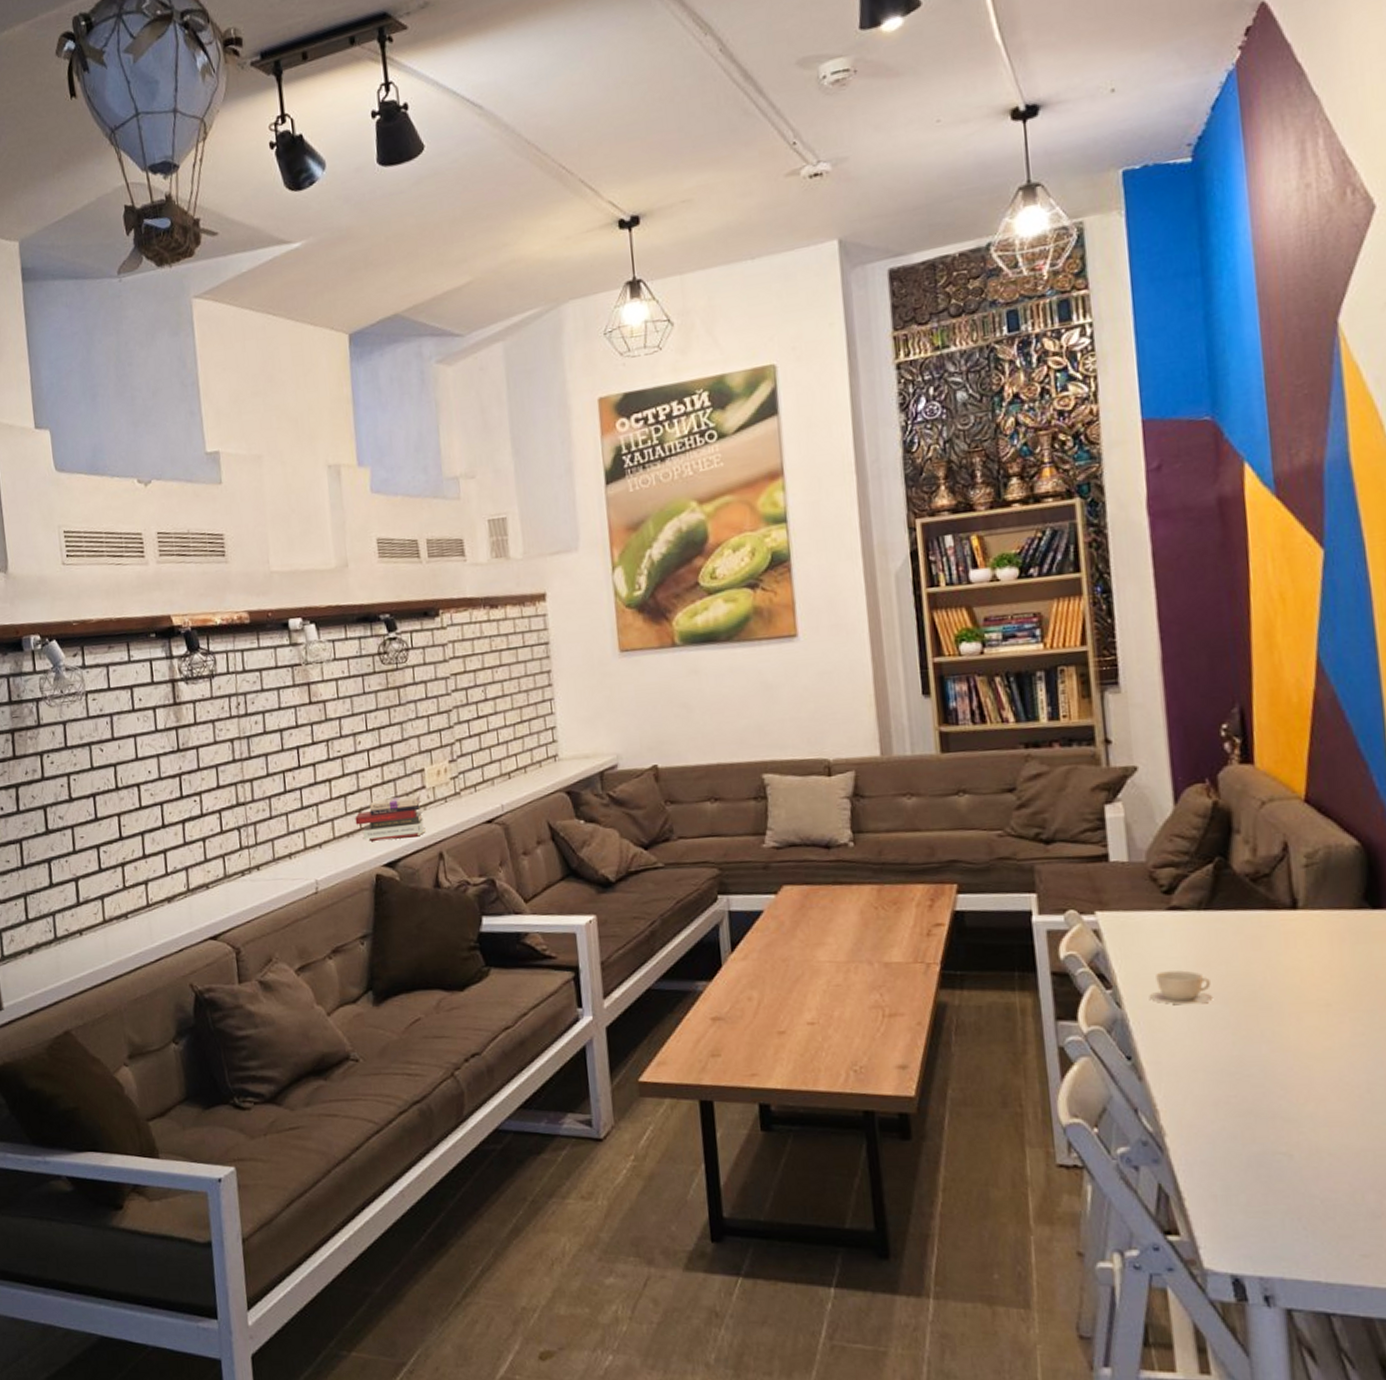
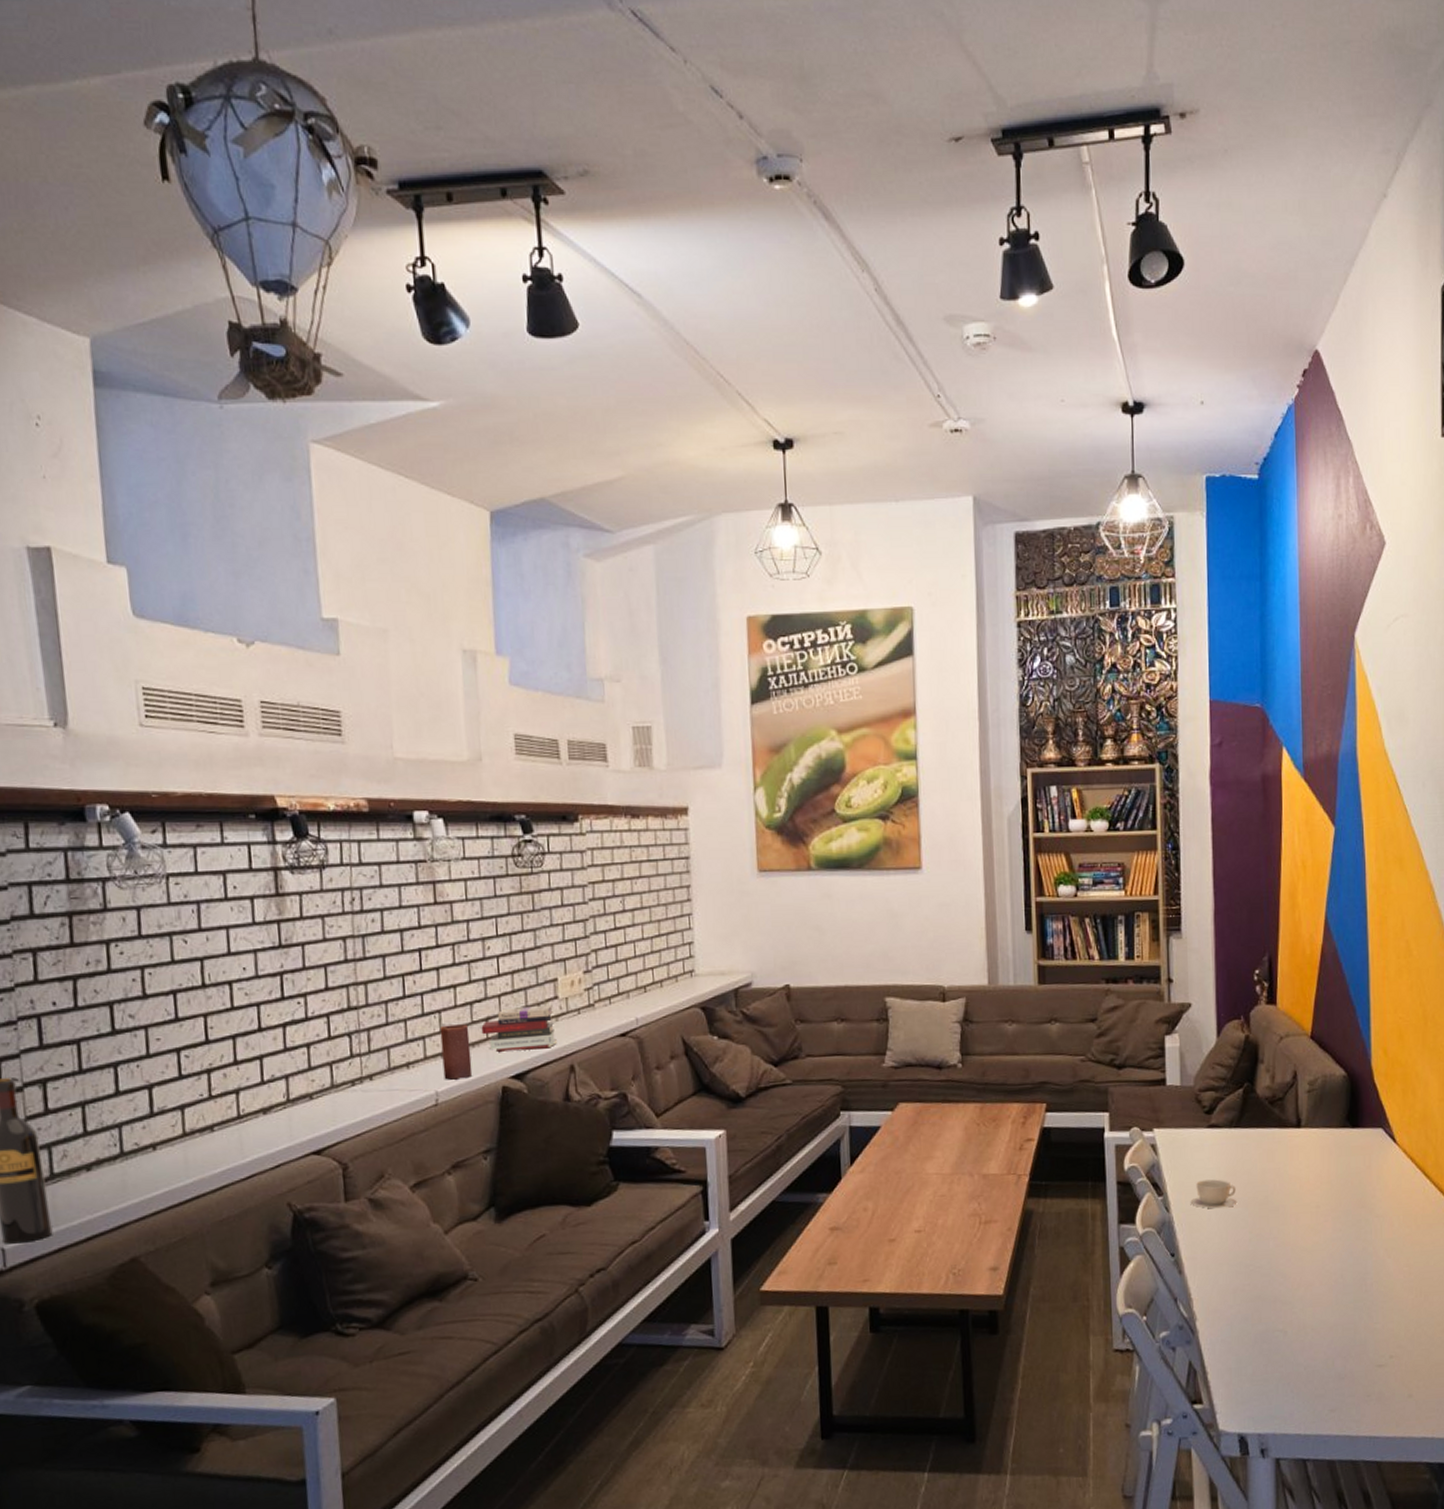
candle: none [317,816,349,869] -> present [439,1024,473,1080]

